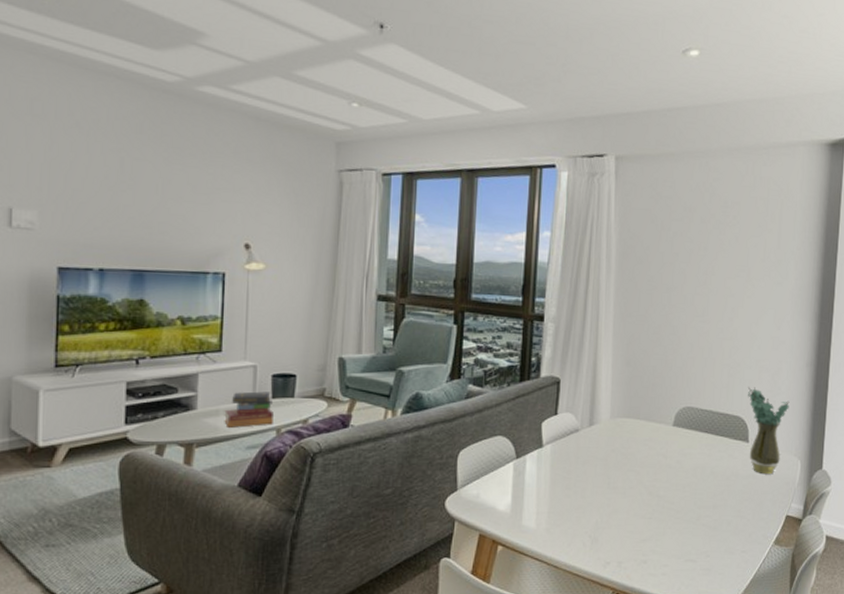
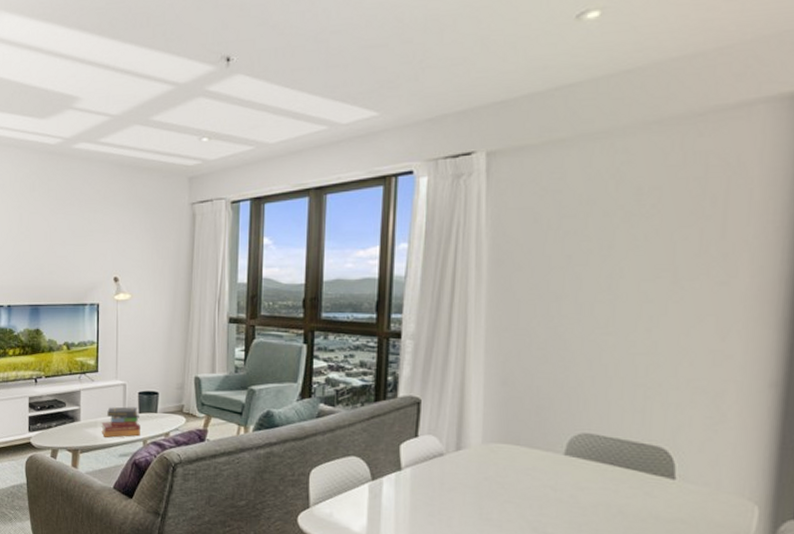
vase: present [748,387,790,475] -> none [674,412,741,521]

